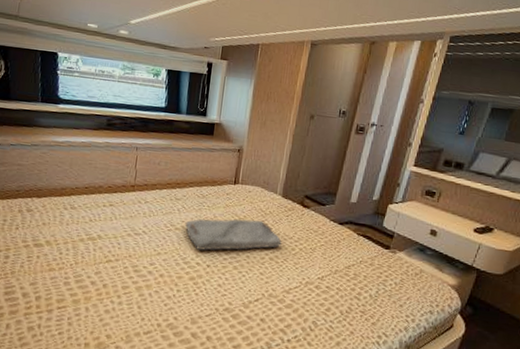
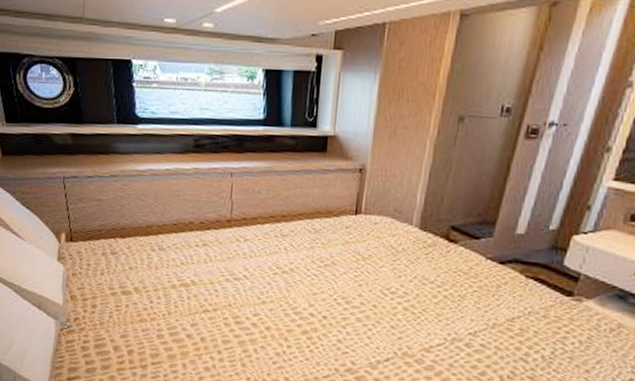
serving tray: present [185,219,282,251] -> none [294,258,420,299]

